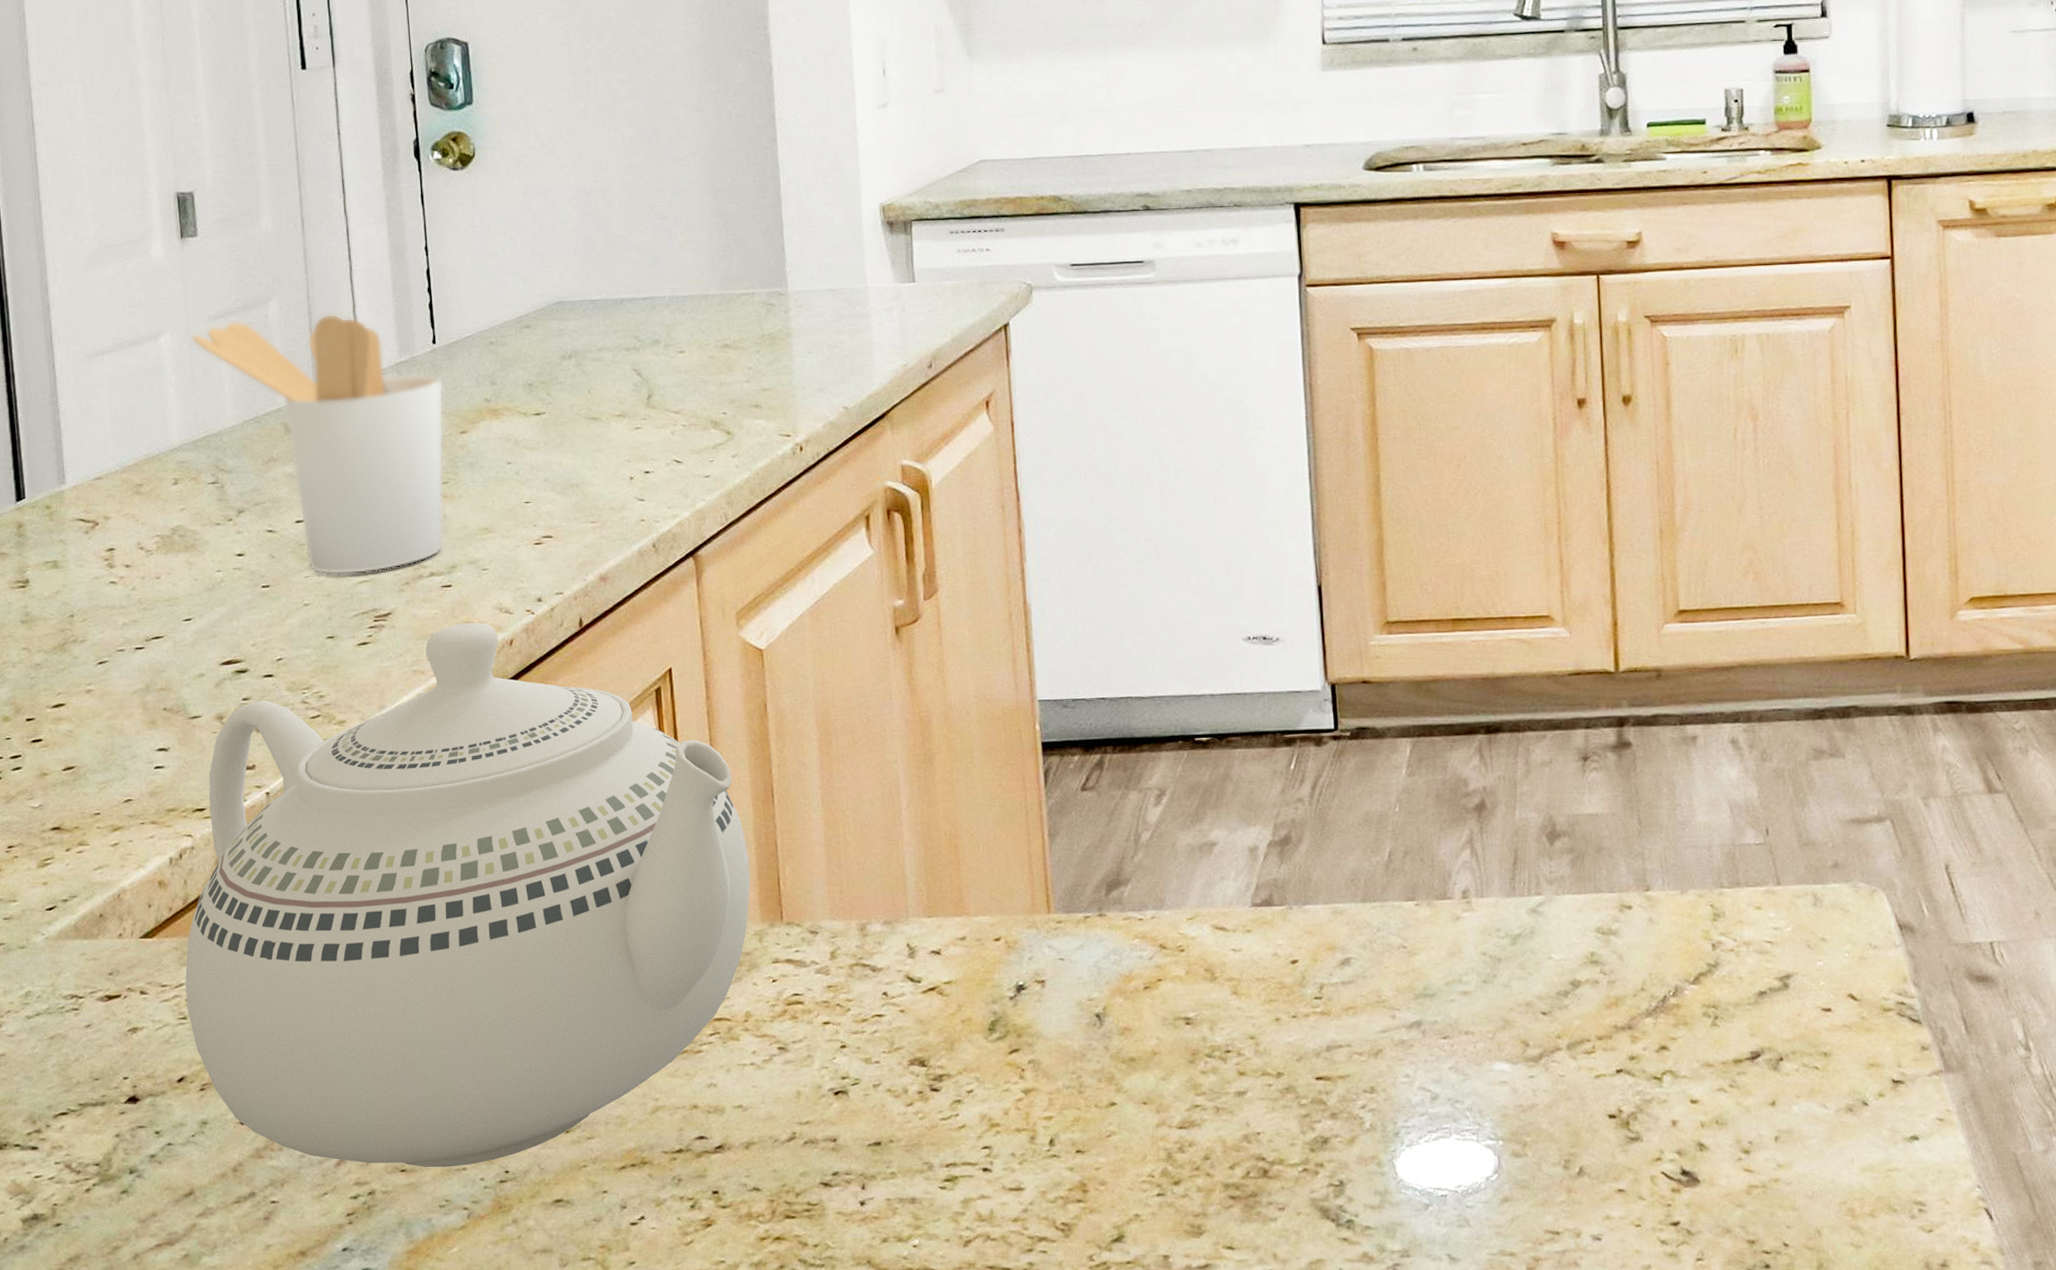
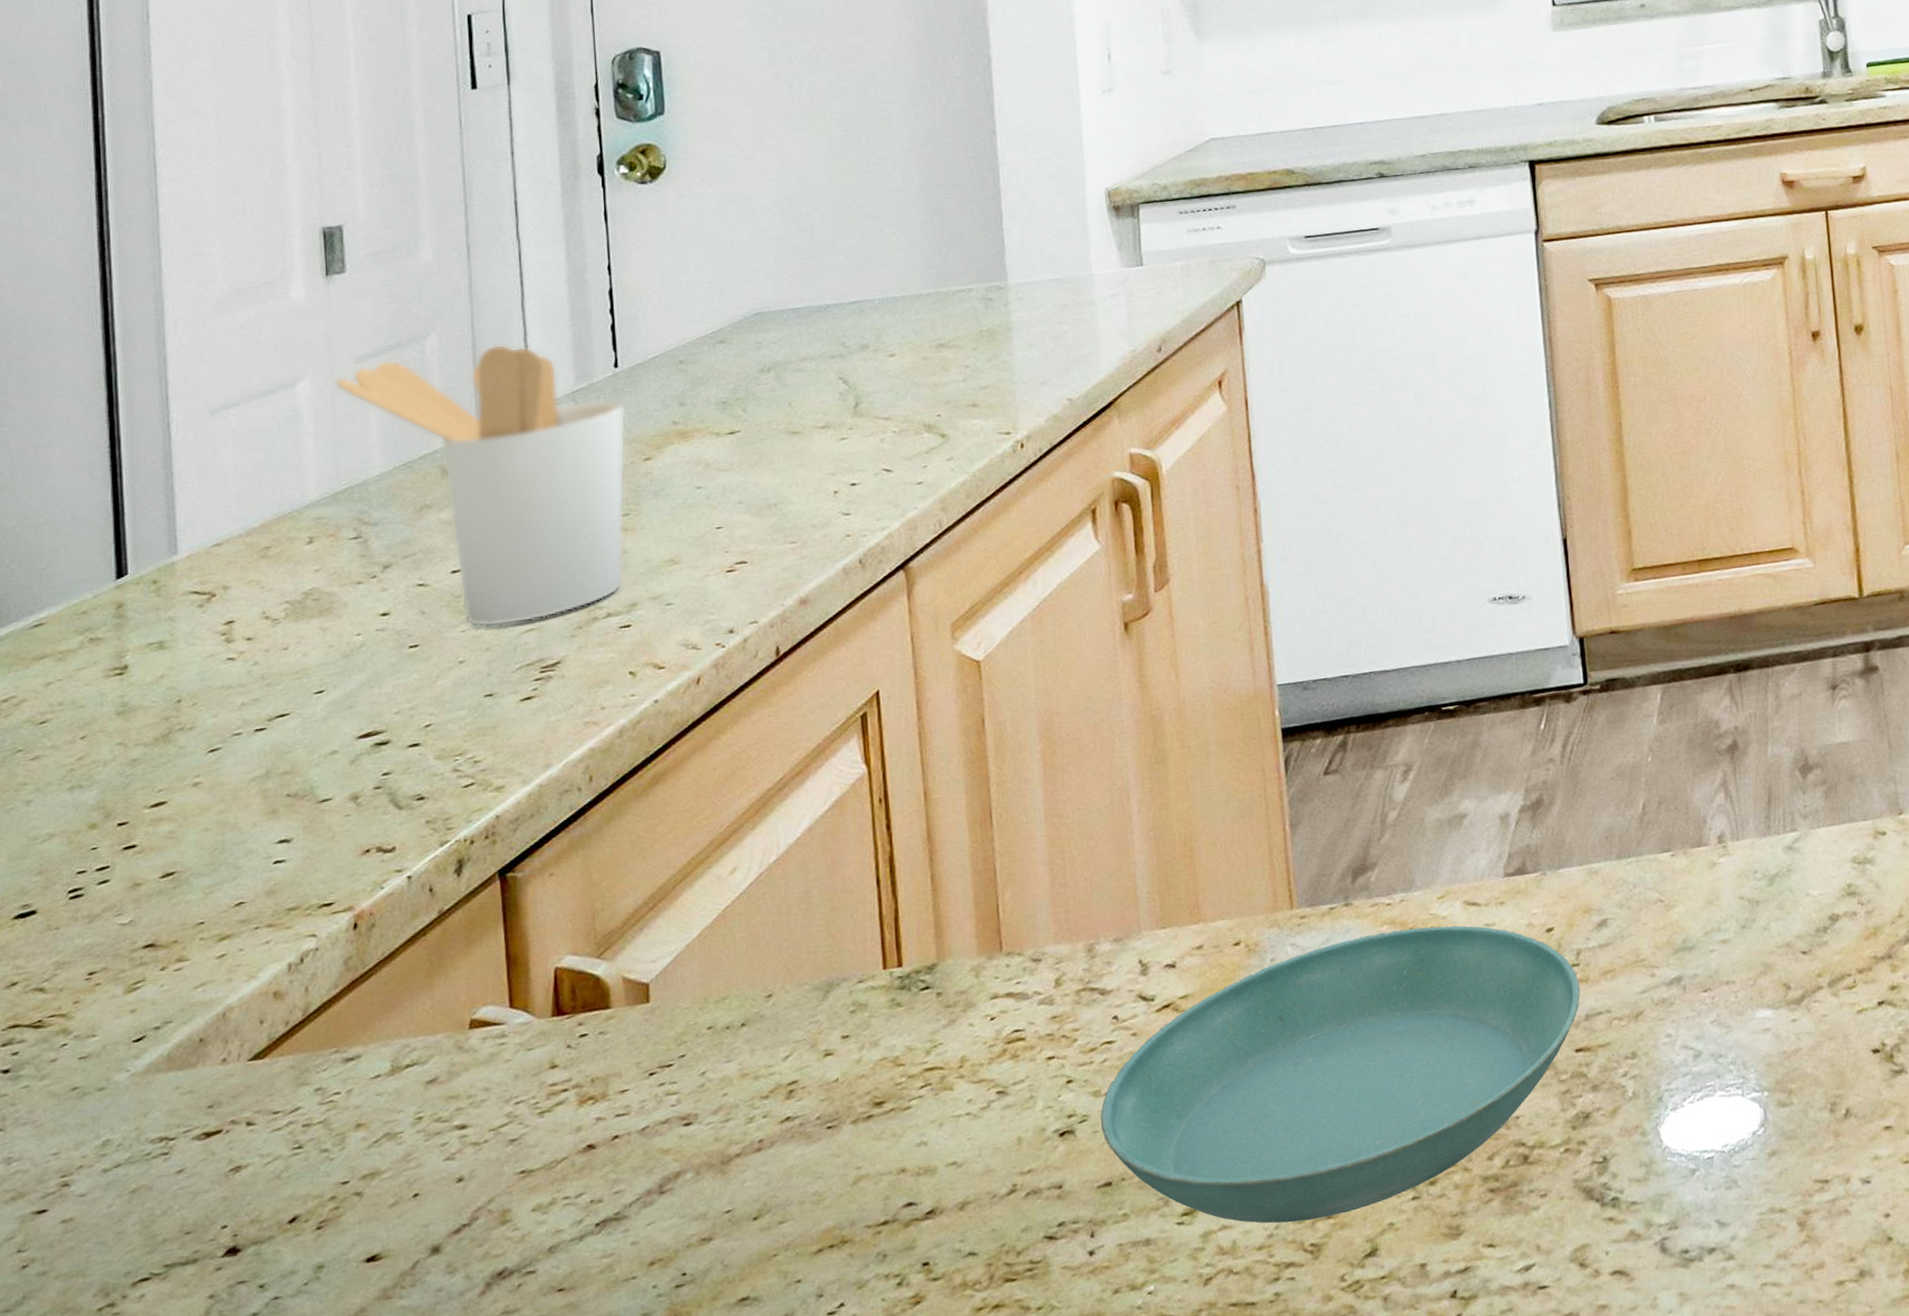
teapot: present [185,622,750,1168] -> none [302,662,966,1289]
saucer: none [870,944,1322,1202] -> present [1100,925,1581,1224]

